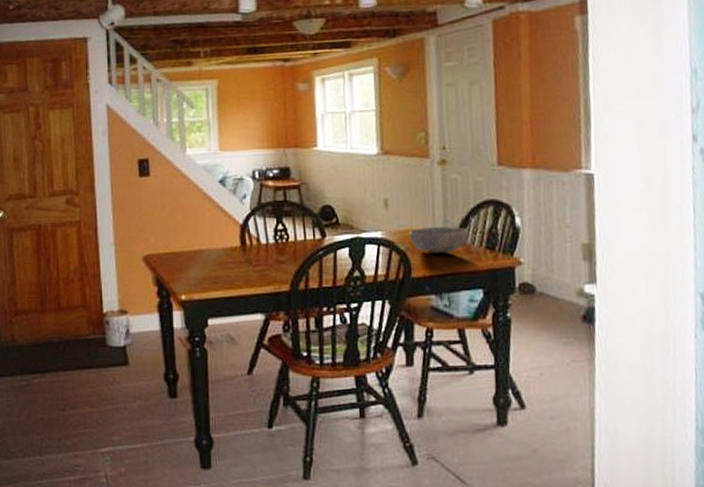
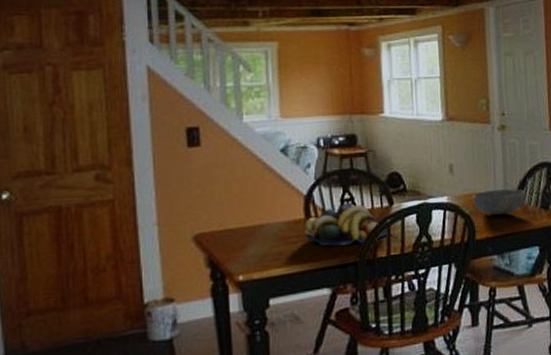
fruit bowl: none [240,234,321,274] -> present [304,203,389,246]

